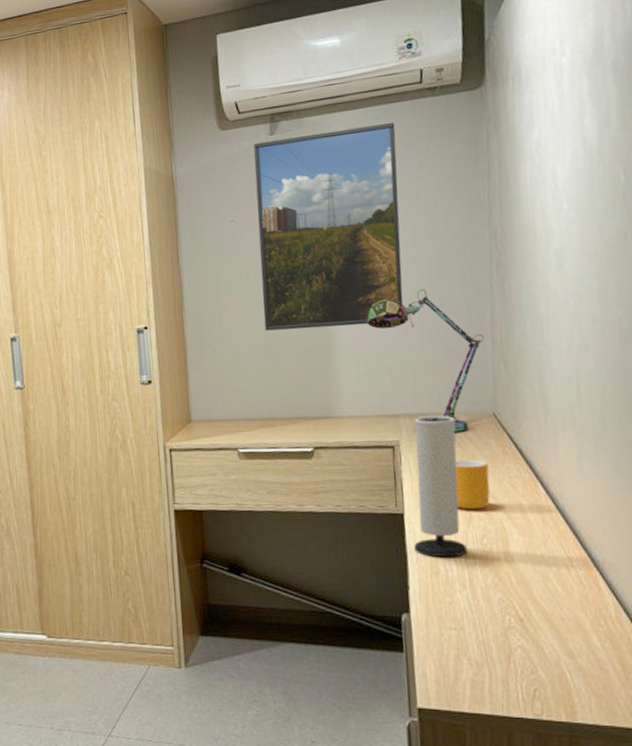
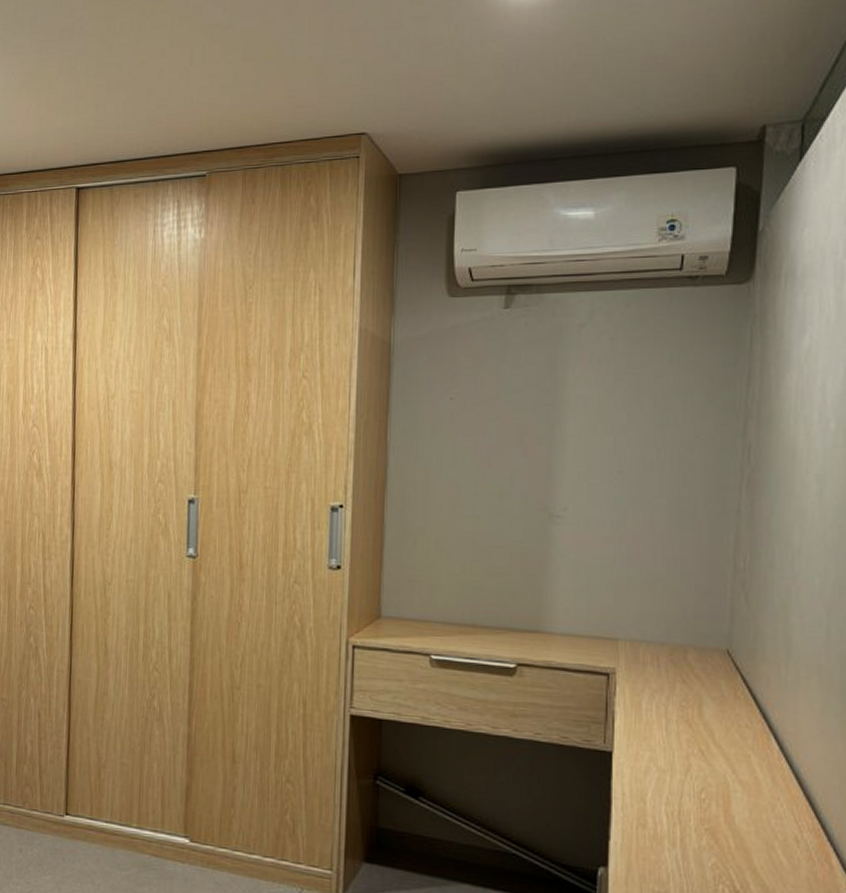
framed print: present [254,123,404,331] -> none [475,310,647,532]
desk lamp: present [366,289,484,434] -> none [592,500,725,668]
speaker: present [414,415,468,558] -> none [621,644,682,810]
mug: present [455,459,490,510] -> none [675,698,715,758]

